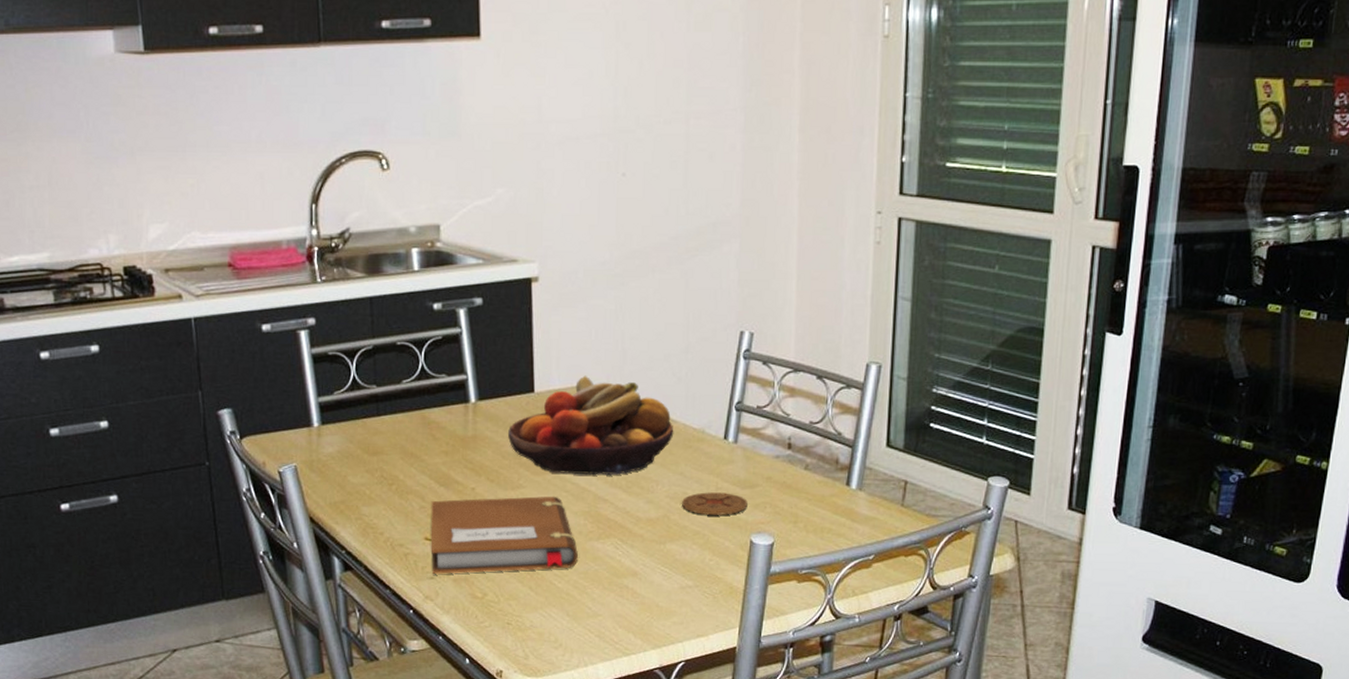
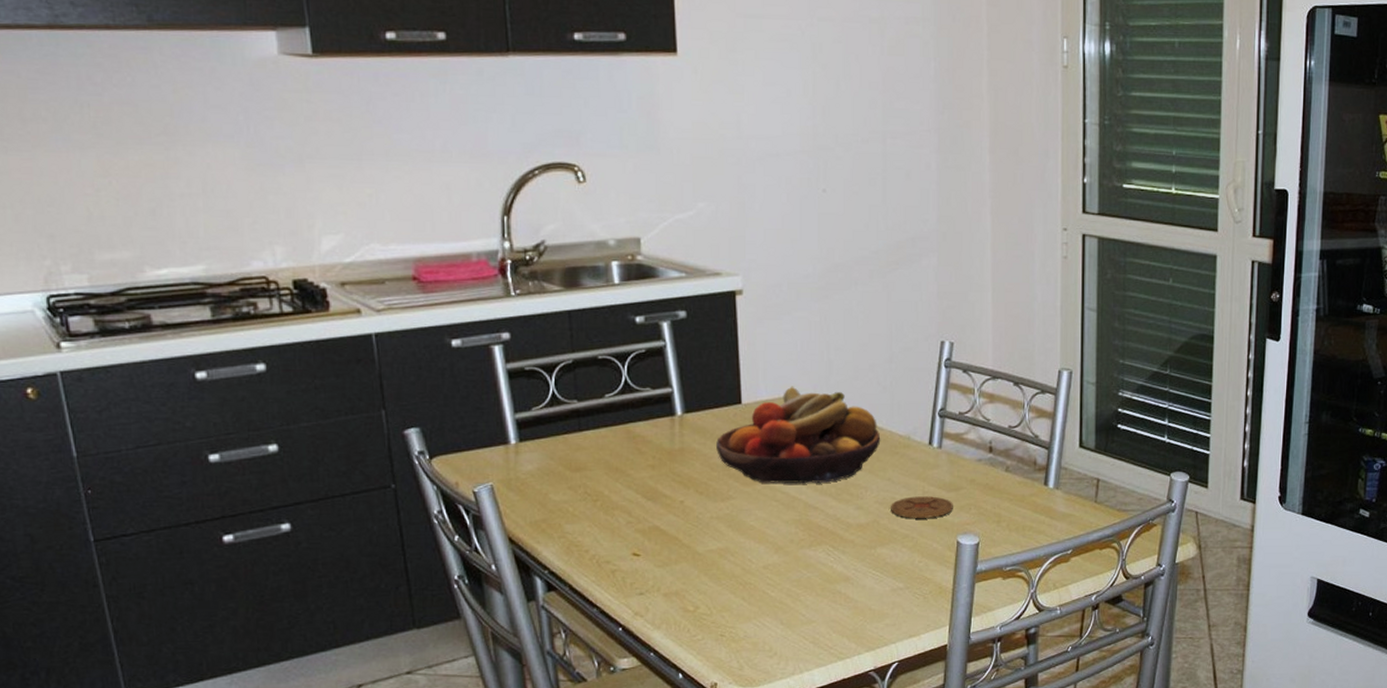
notebook: present [430,496,578,574] -> none [638,506,790,589]

